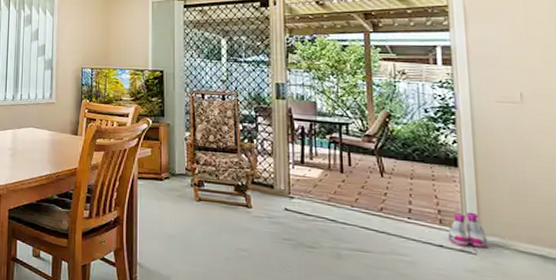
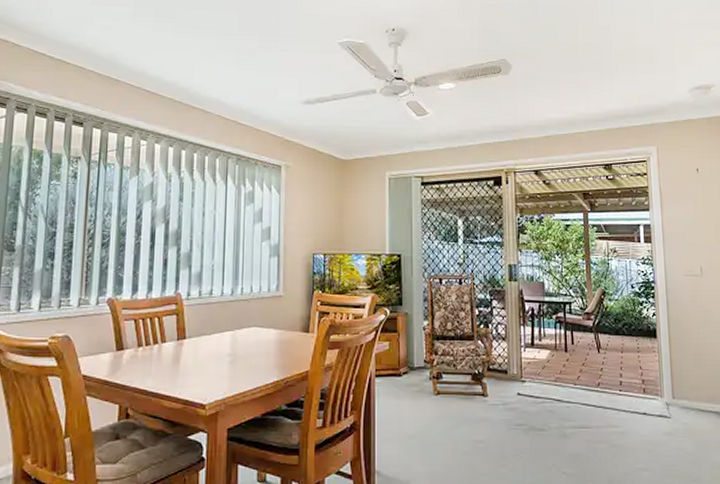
boots: present [447,212,488,248] -> none [649,379,679,412]

